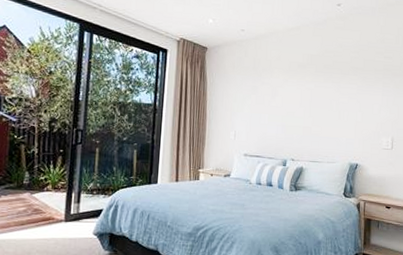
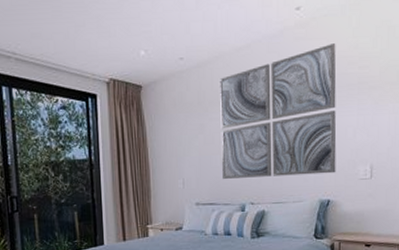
wall art: none [269,36,367,142] -> present [219,43,337,179]

